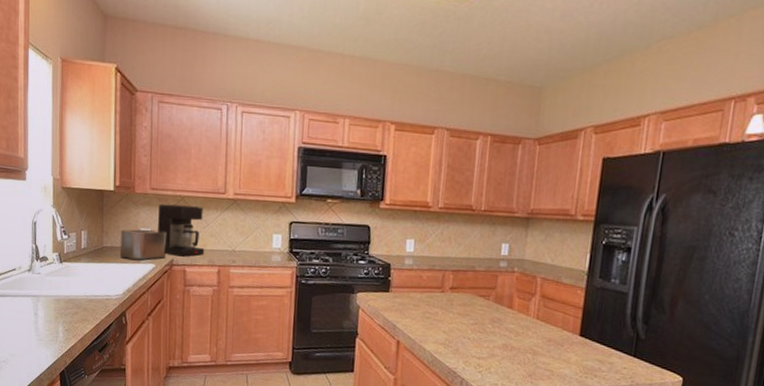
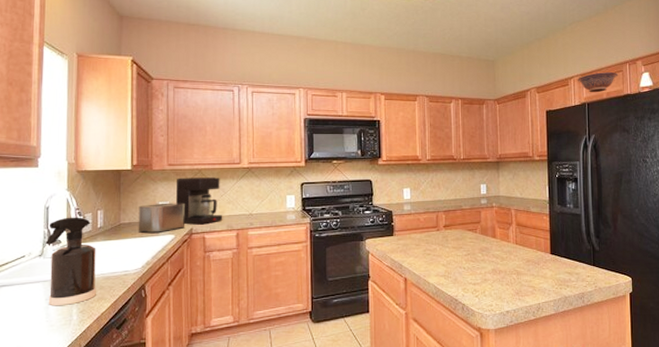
spray bottle: none [33,234,80,323] -> present [45,217,96,306]
decorative bowl: none [653,111,716,139] -> present [577,72,618,93]

